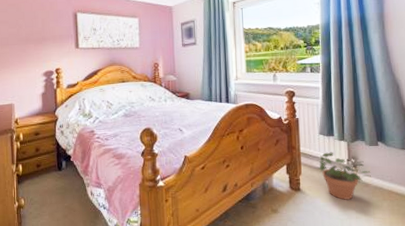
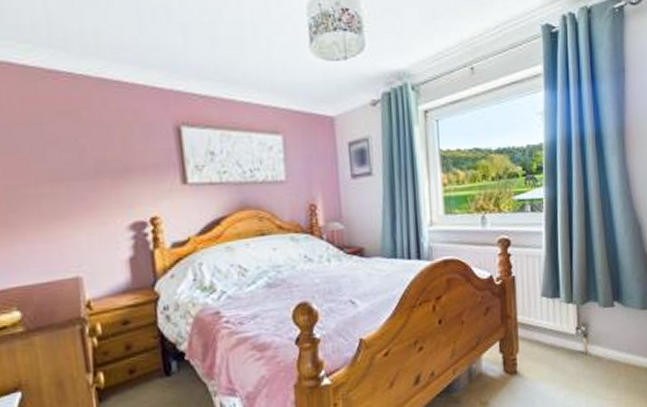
potted plant: present [317,152,371,200] -> none [538,319,605,381]

